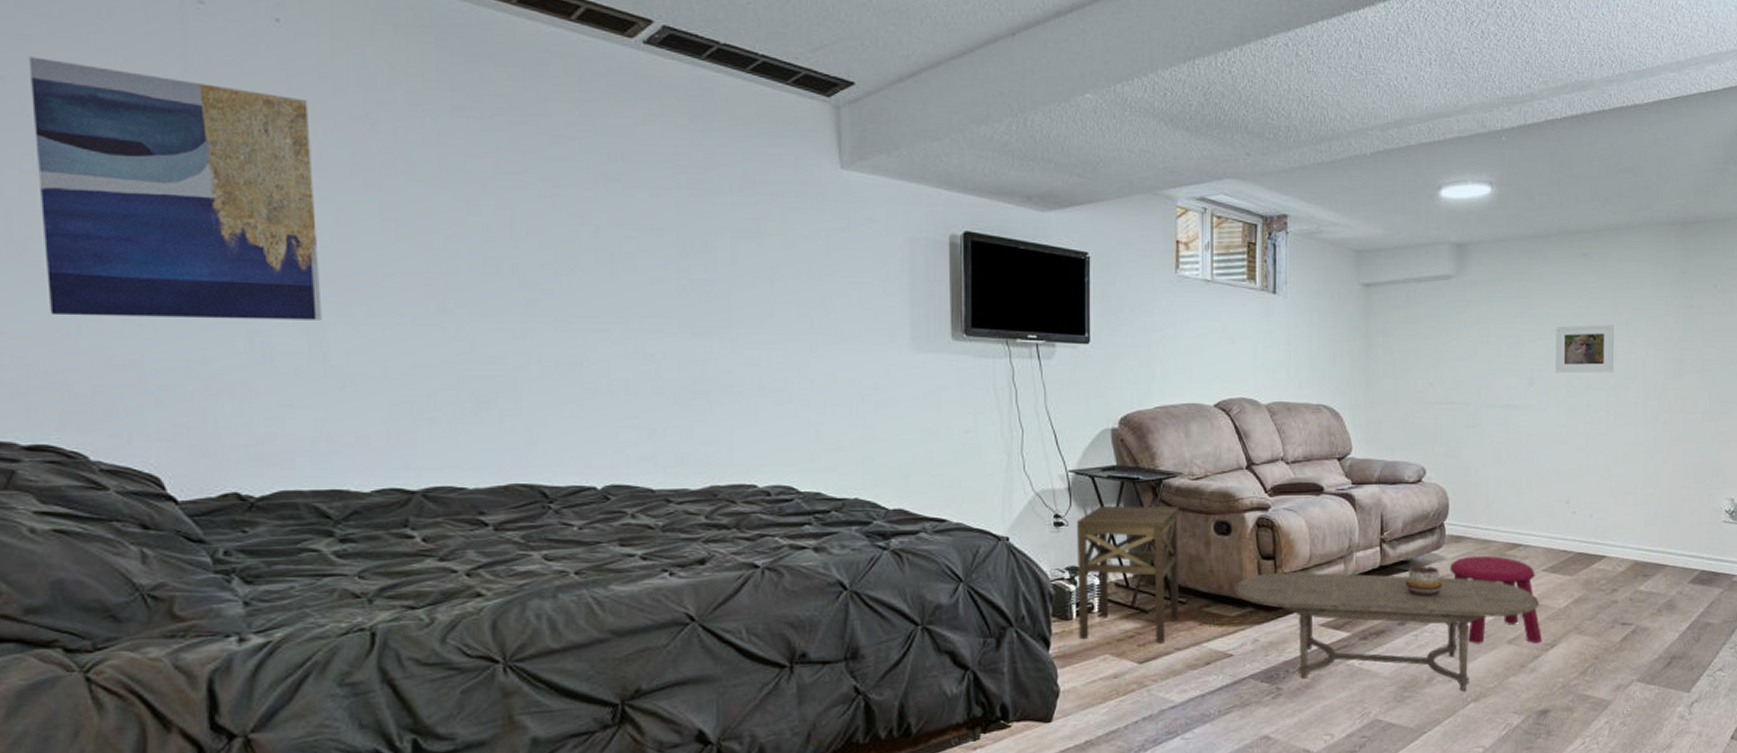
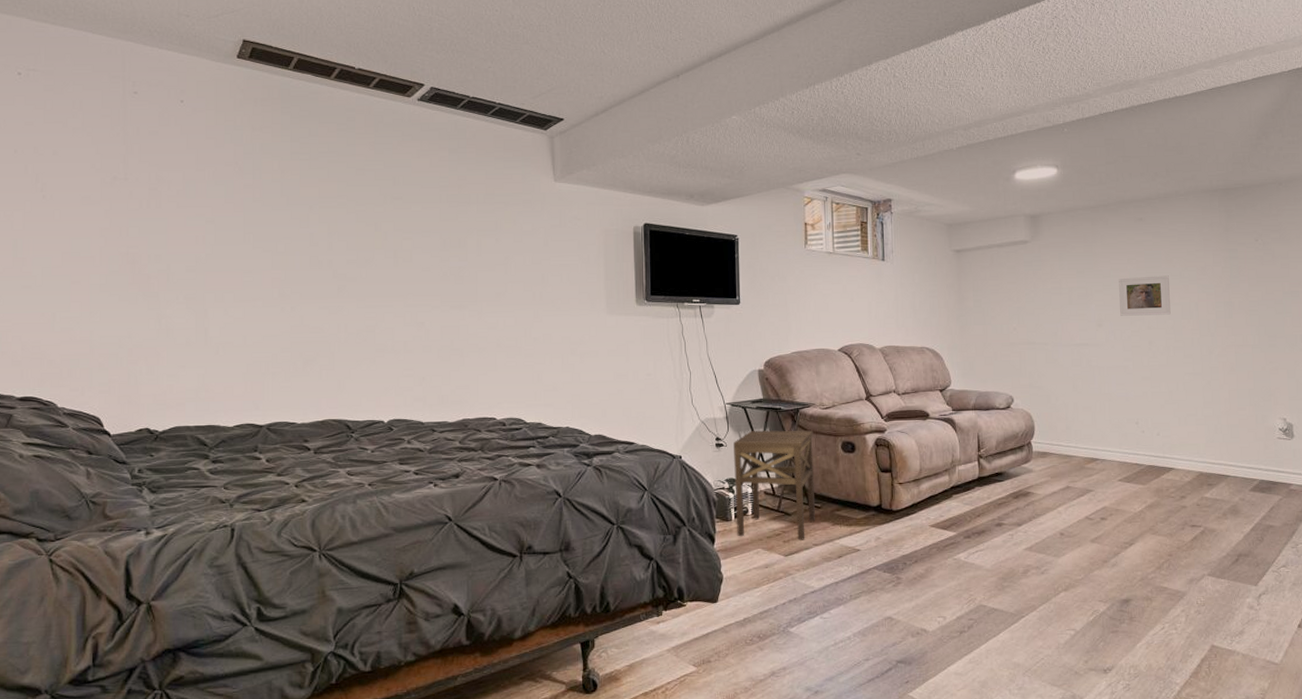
wall art: present [28,57,322,320] -> none [31,136,205,308]
coffee table: present [1233,572,1539,692] -> none [858,482,1117,583]
decorative bowl: present [1405,565,1443,597] -> none [1000,477,1033,503]
stool: present [1449,555,1542,644] -> none [1037,468,1121,543]

